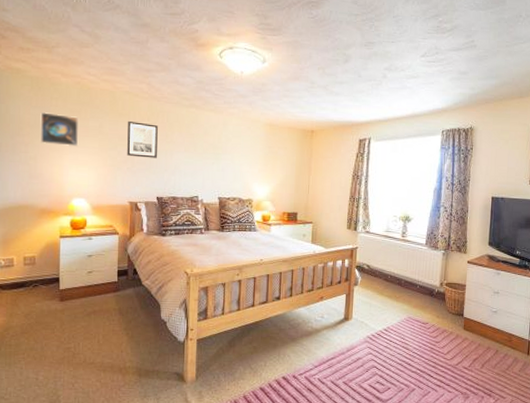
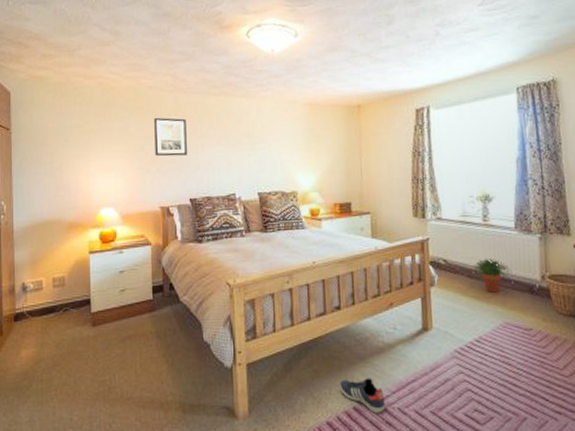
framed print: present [40,112,79,147] -> none [64,118,104,153]
sneaker: none [272,354,309,382] -> present [338,378,386,414]
potted plant: none [389,266,418,294] -> present [472,258,511,293]

